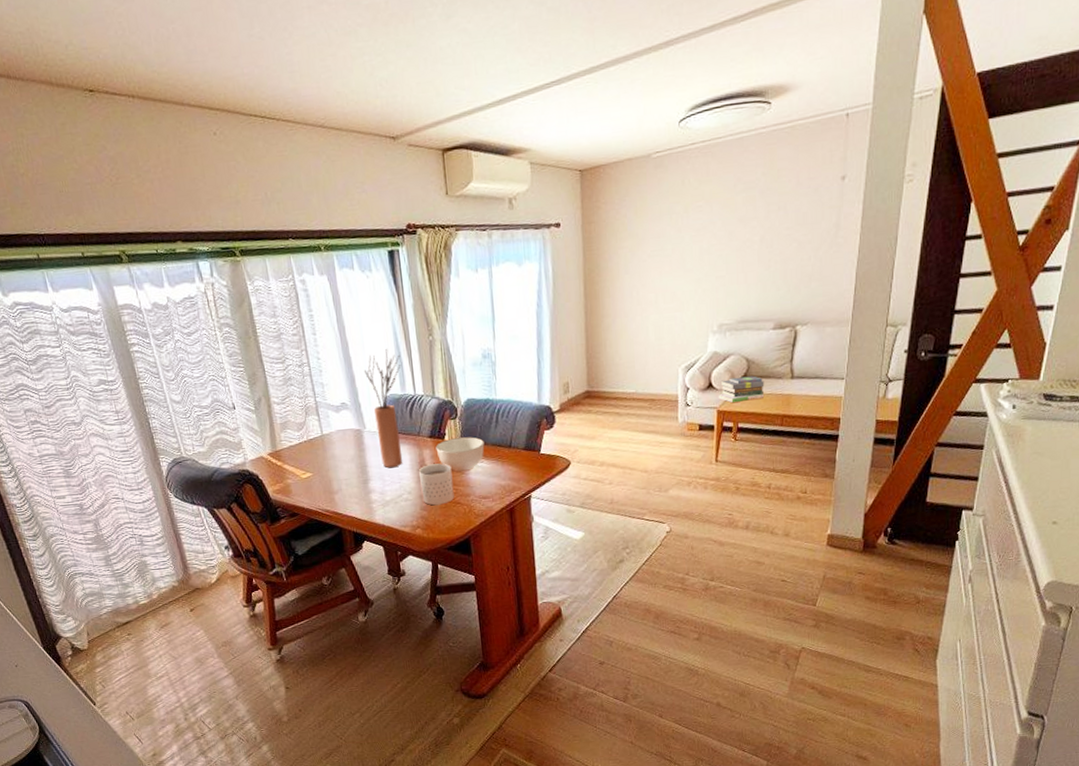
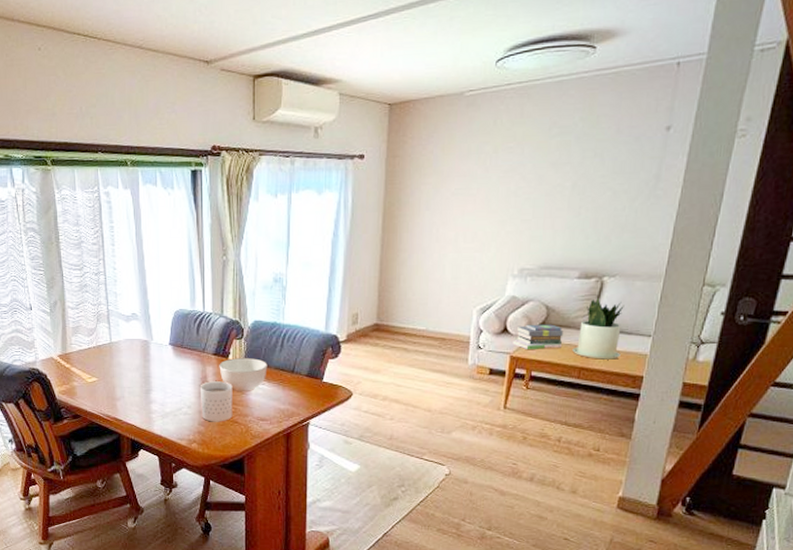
vase: present [363,349,403,468] -> none [156,265,193,381]
planter: none [774,347,818,406] -> present [572,298,624,360]

